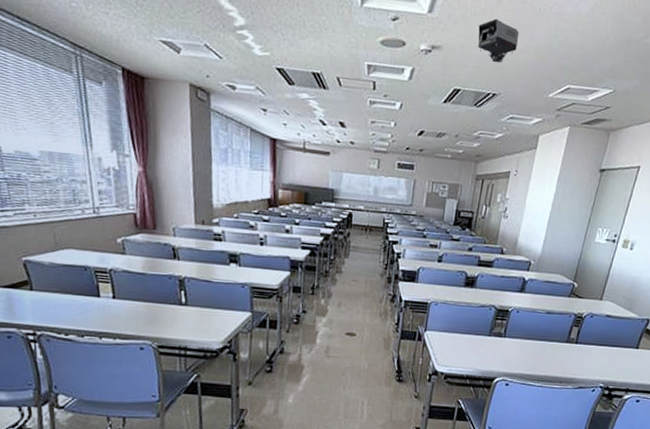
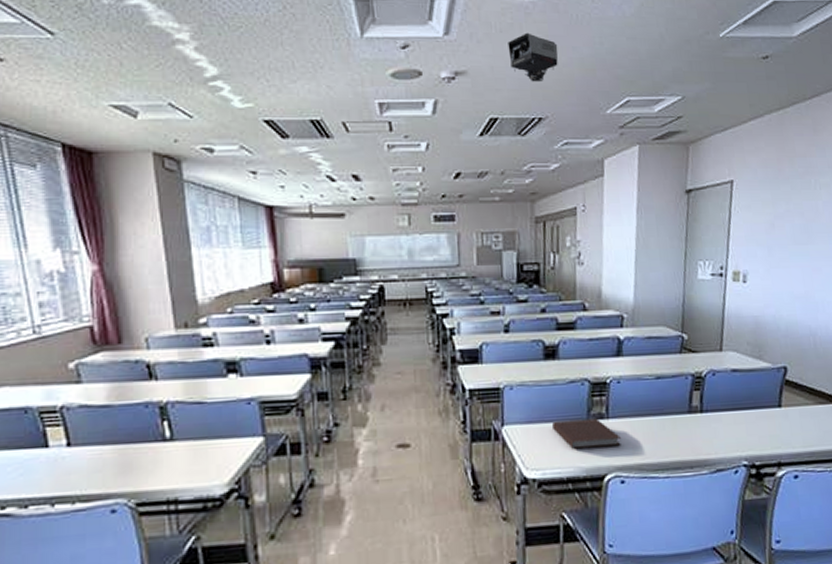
notebook: none [462,333,512,359] -> present [552,418,621,450]

